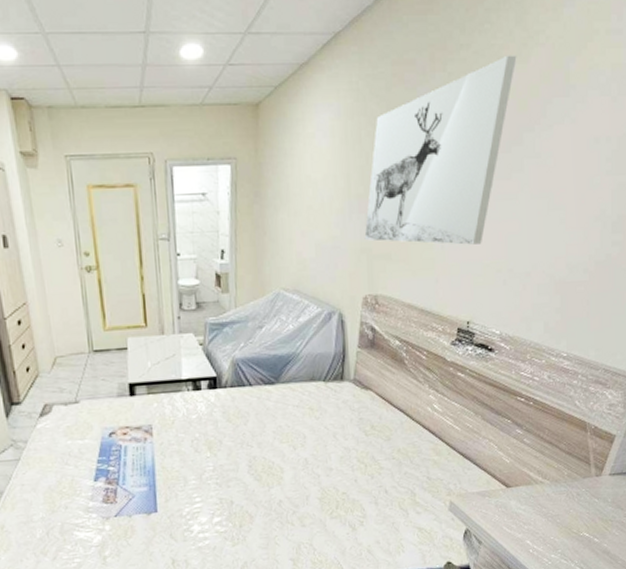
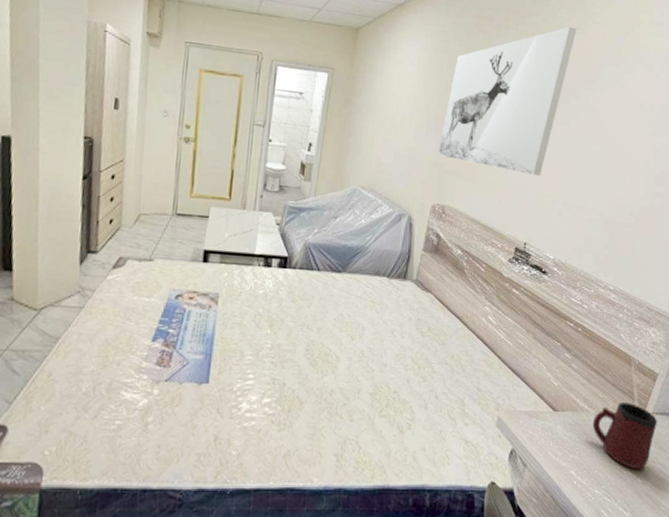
mug: none [547,468,615,531] -> present [592,402,658,470]

